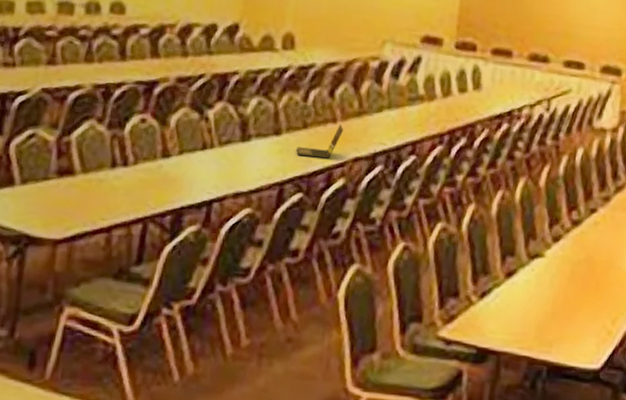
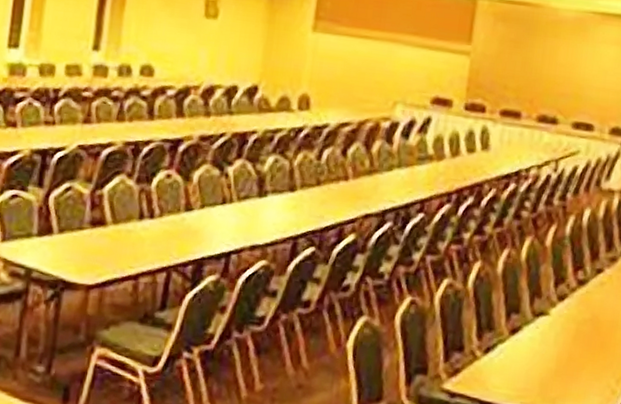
laptop: present [296,123,344,159] -> none [310,181,355,215]

